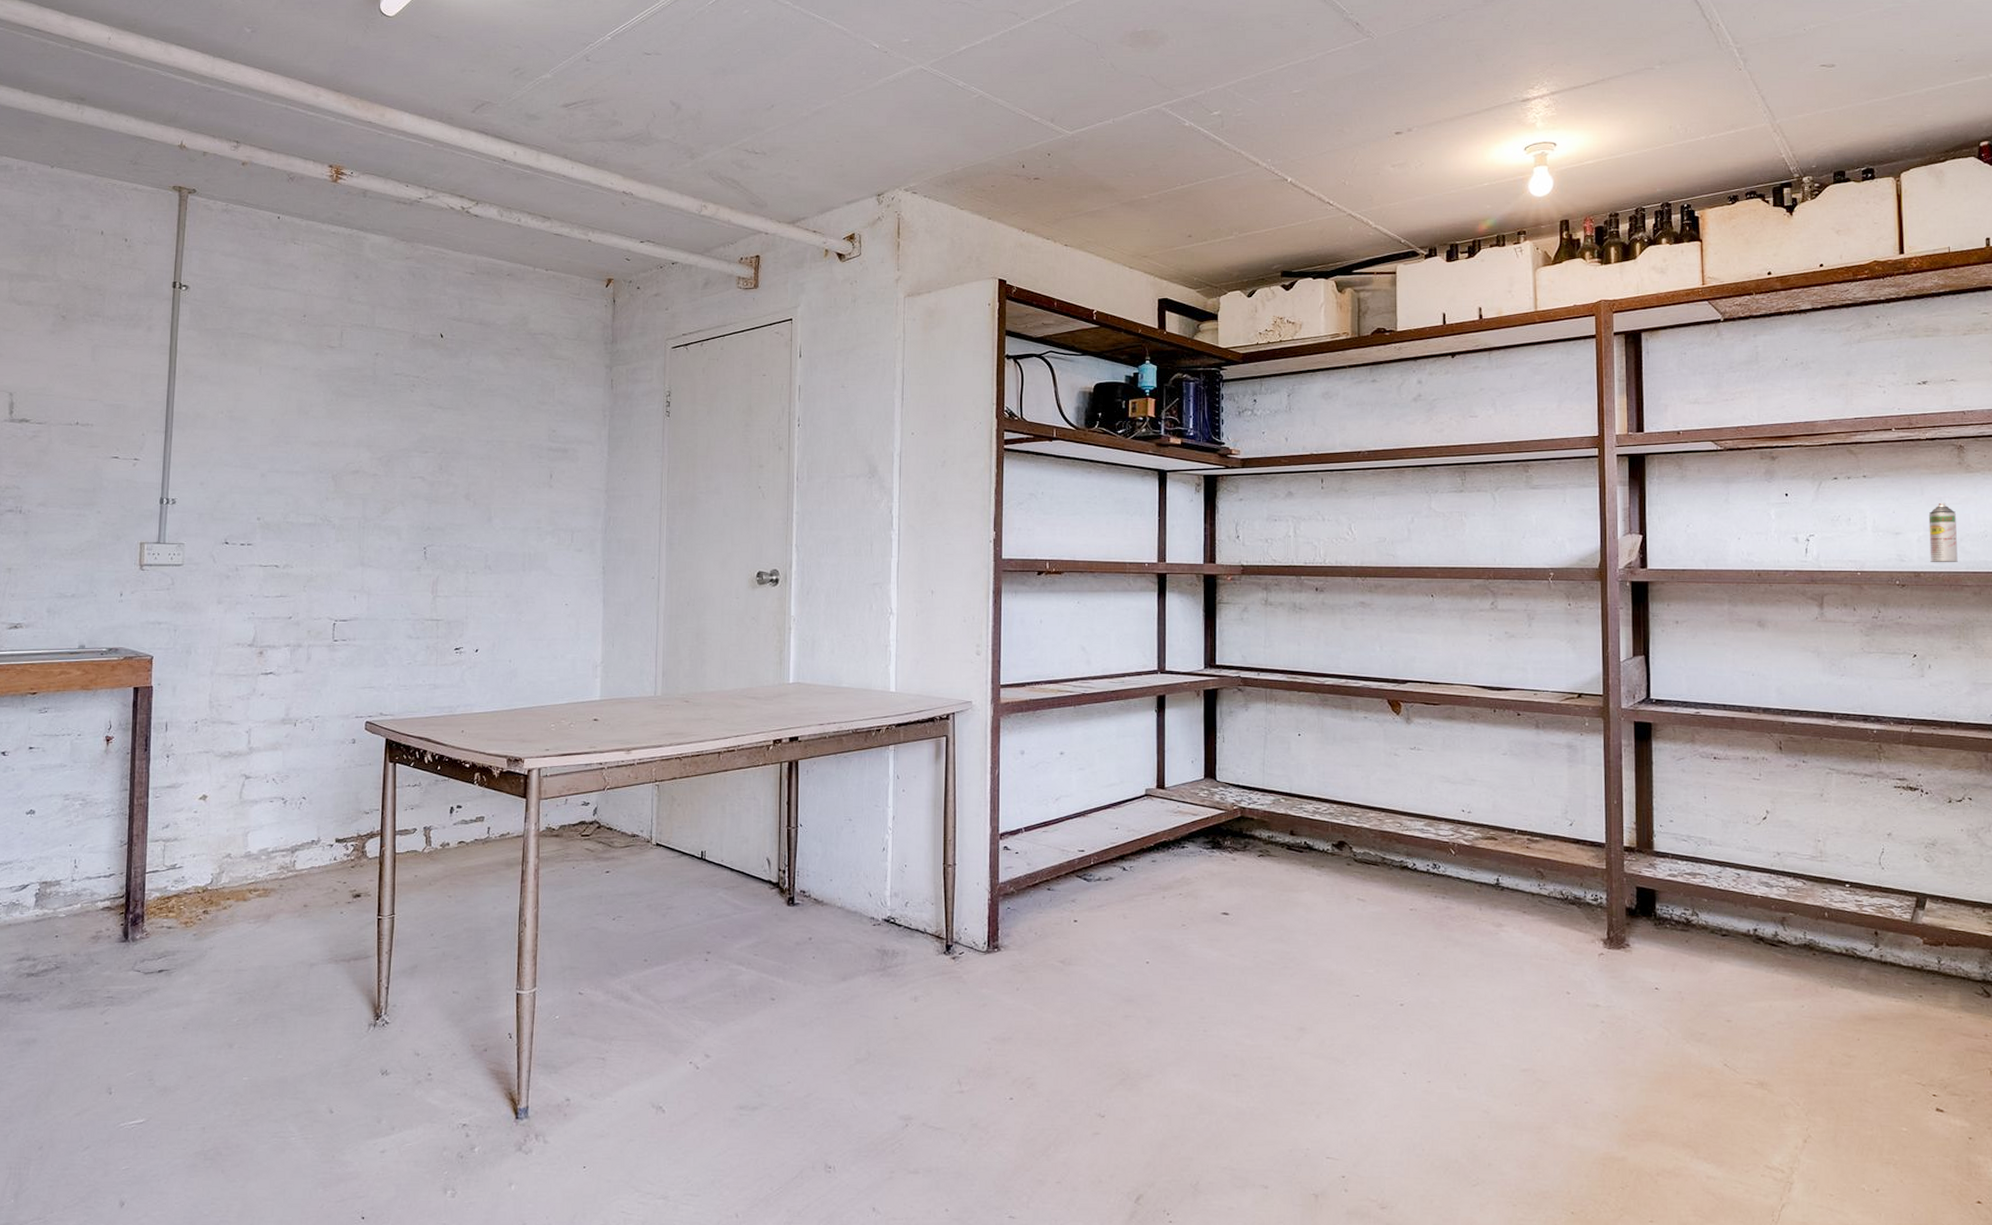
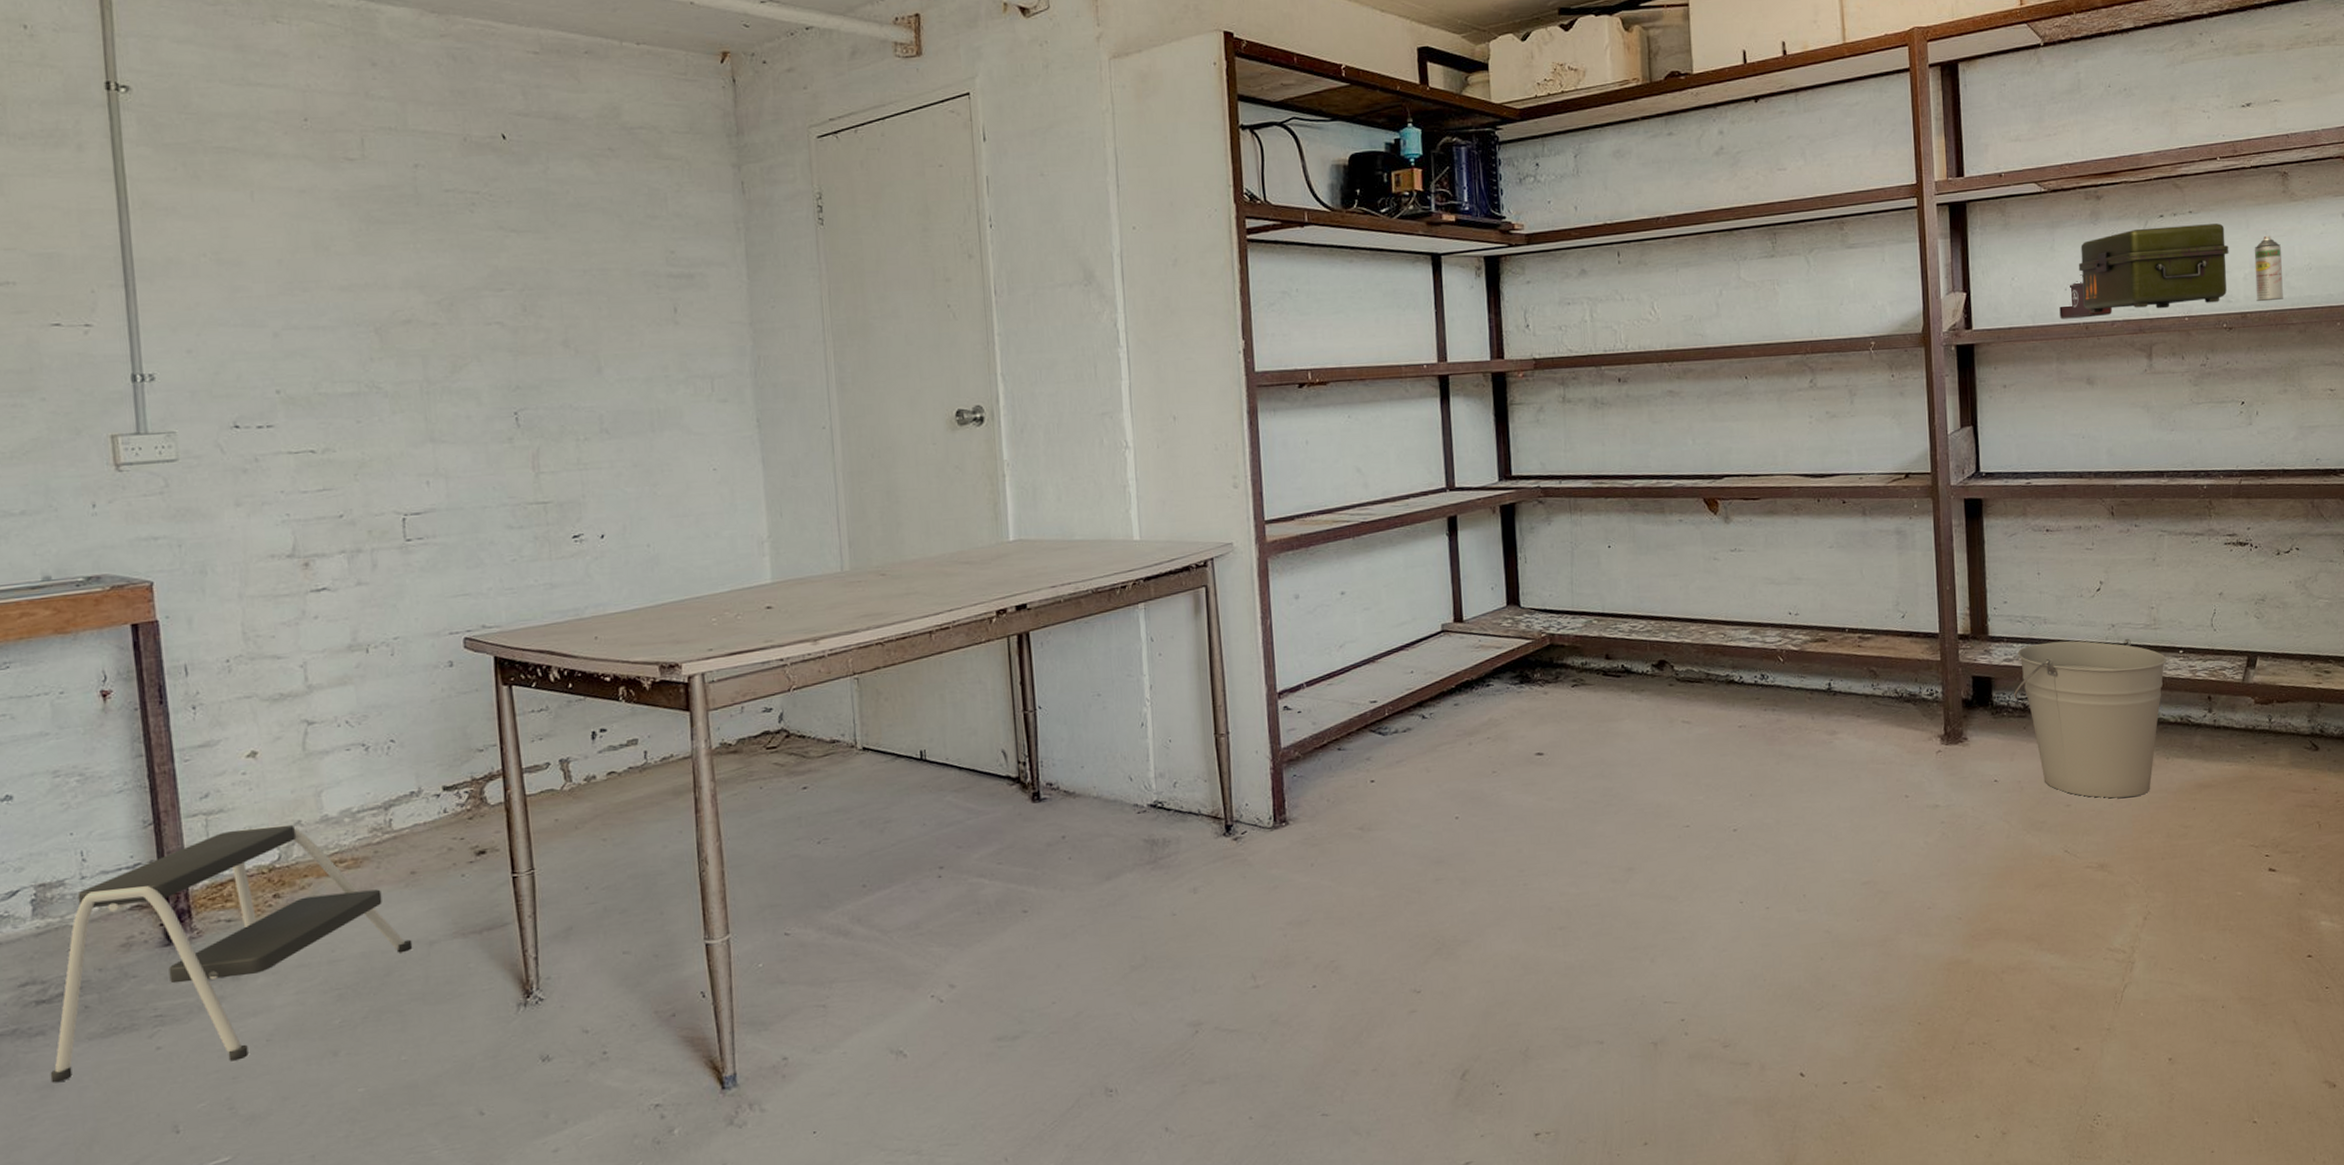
step stool: none [28,856,298,1041] -> present [50,824,413,1083]
bucket: none [1677,863,1833,1021] -> present [2014,638,2167,799]
ammo box: none [1732,488,1903,566] -> present [2059,223,2229,320]

